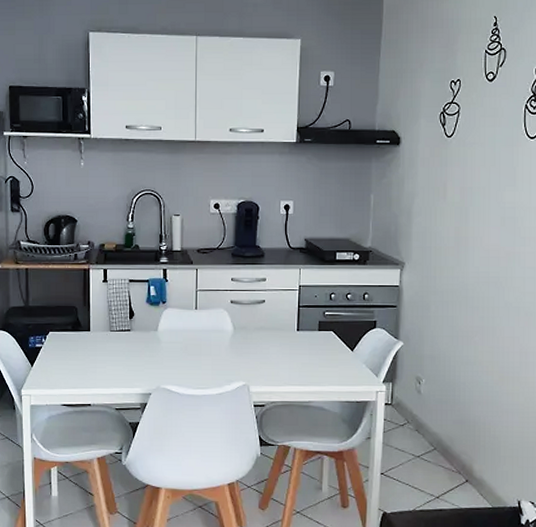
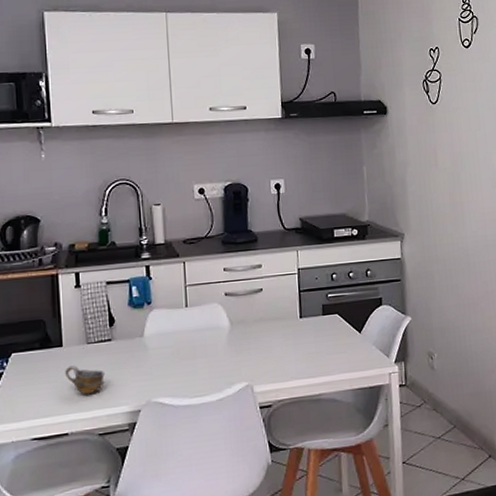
cup: none [91,348,124,375] -> present [65,365,106,395]

